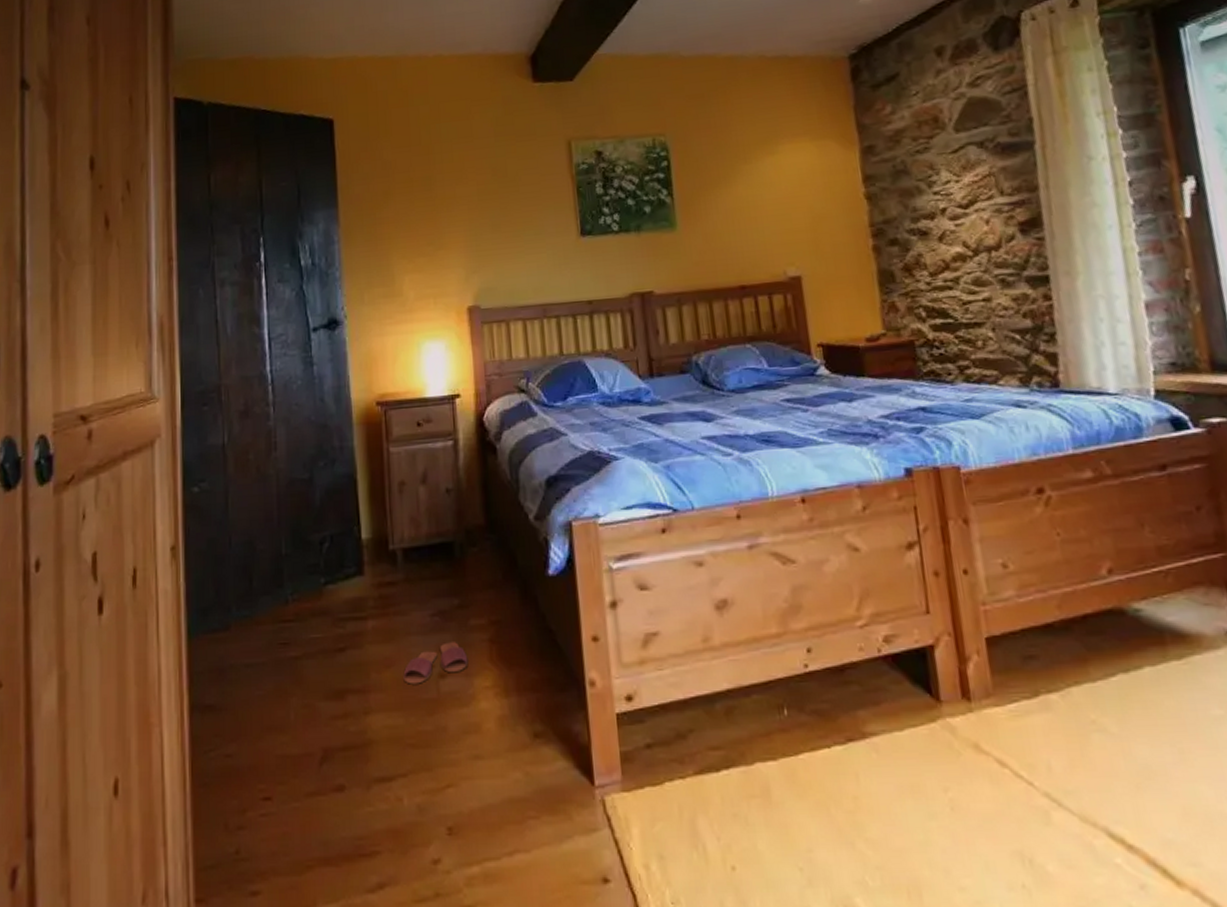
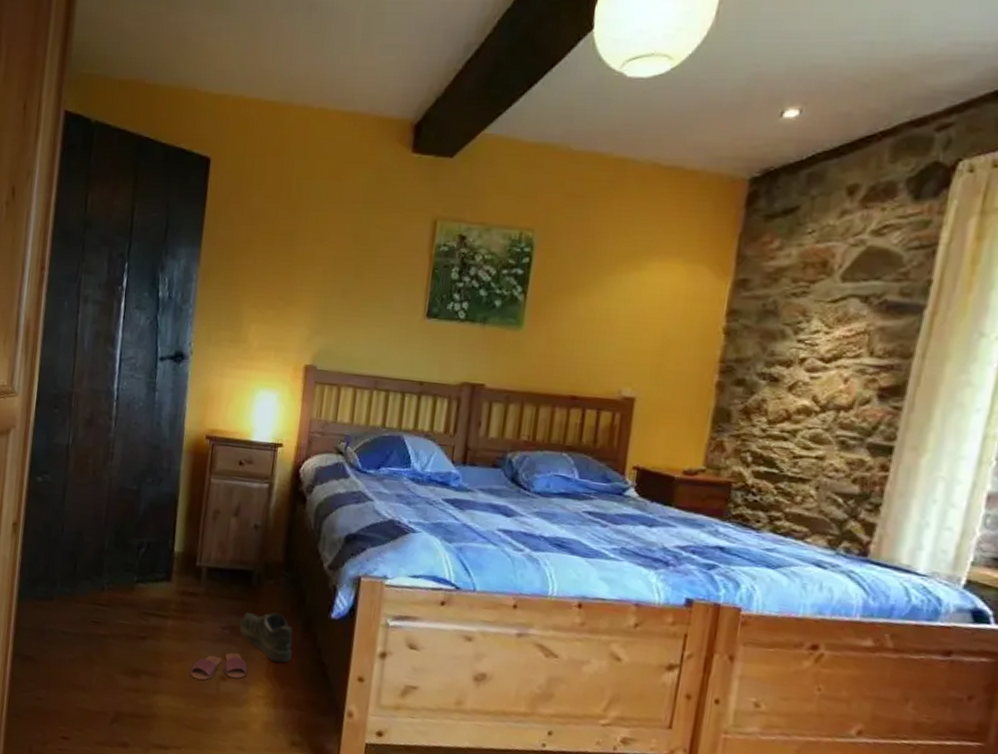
shoe: none [449,583,514,642] -> present [239,612,293,663]

